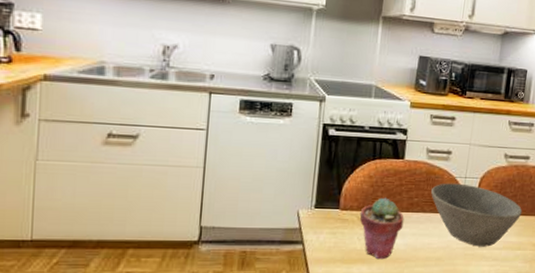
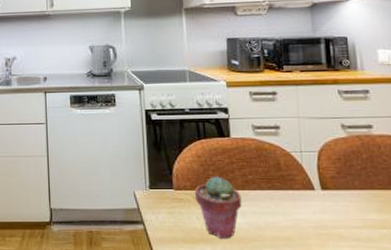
bowl: present [431,183,523,247] -> none [265,158,378,225]

